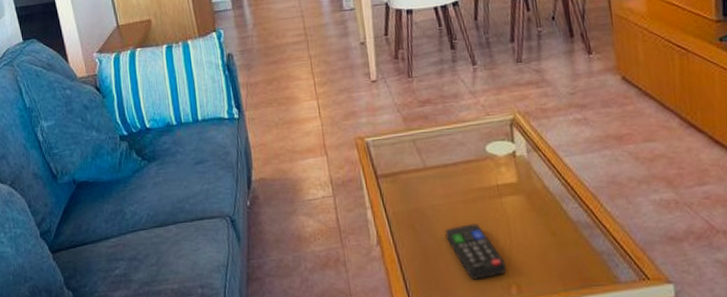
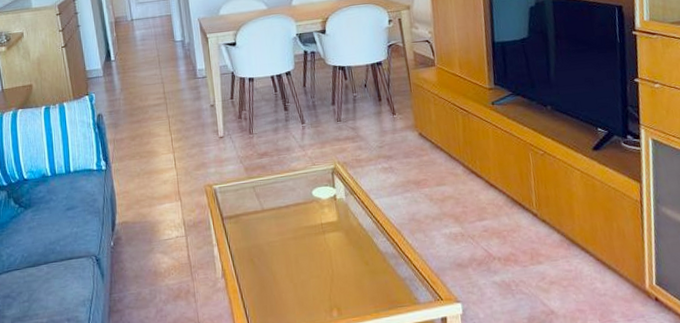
remote control: present [445,223,506,280] -> none [279,256,329,305]

